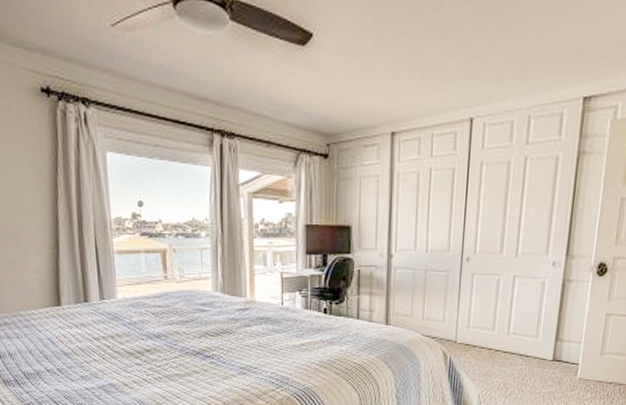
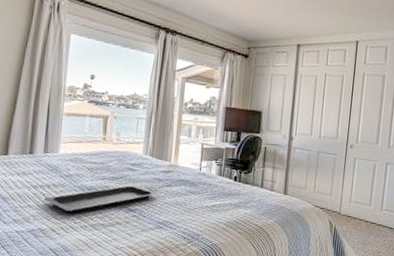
serving tray: none [108,327,236,365] -> present [43,184,158,214]

